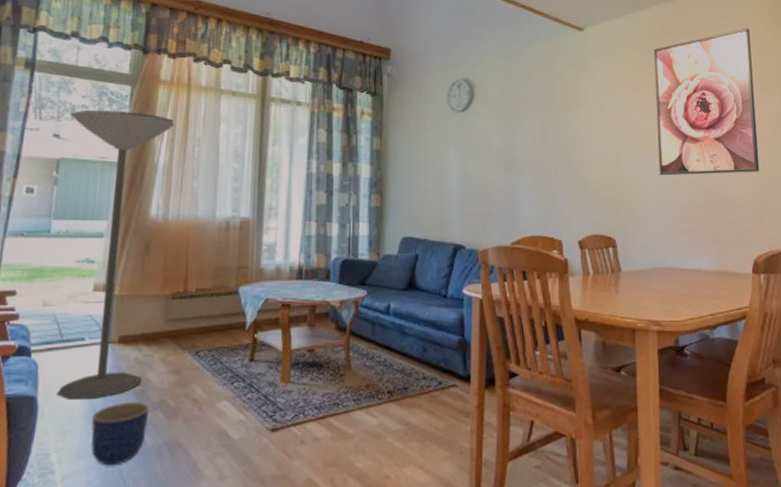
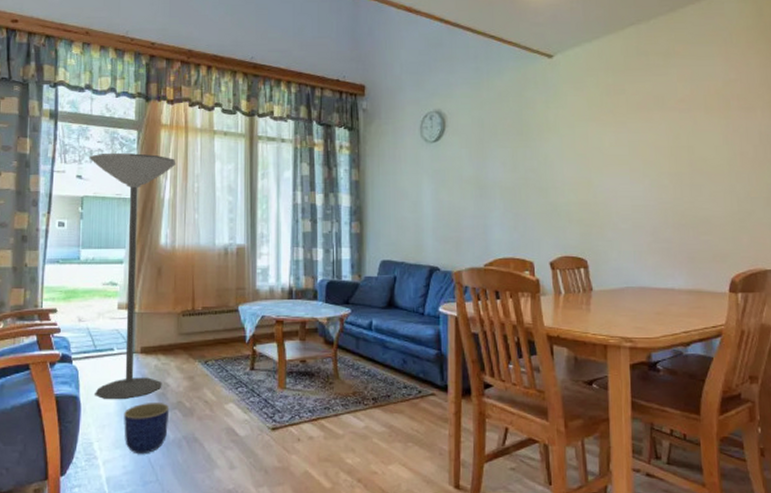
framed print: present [653,28,760,176] -> none [626,45,739,198]

